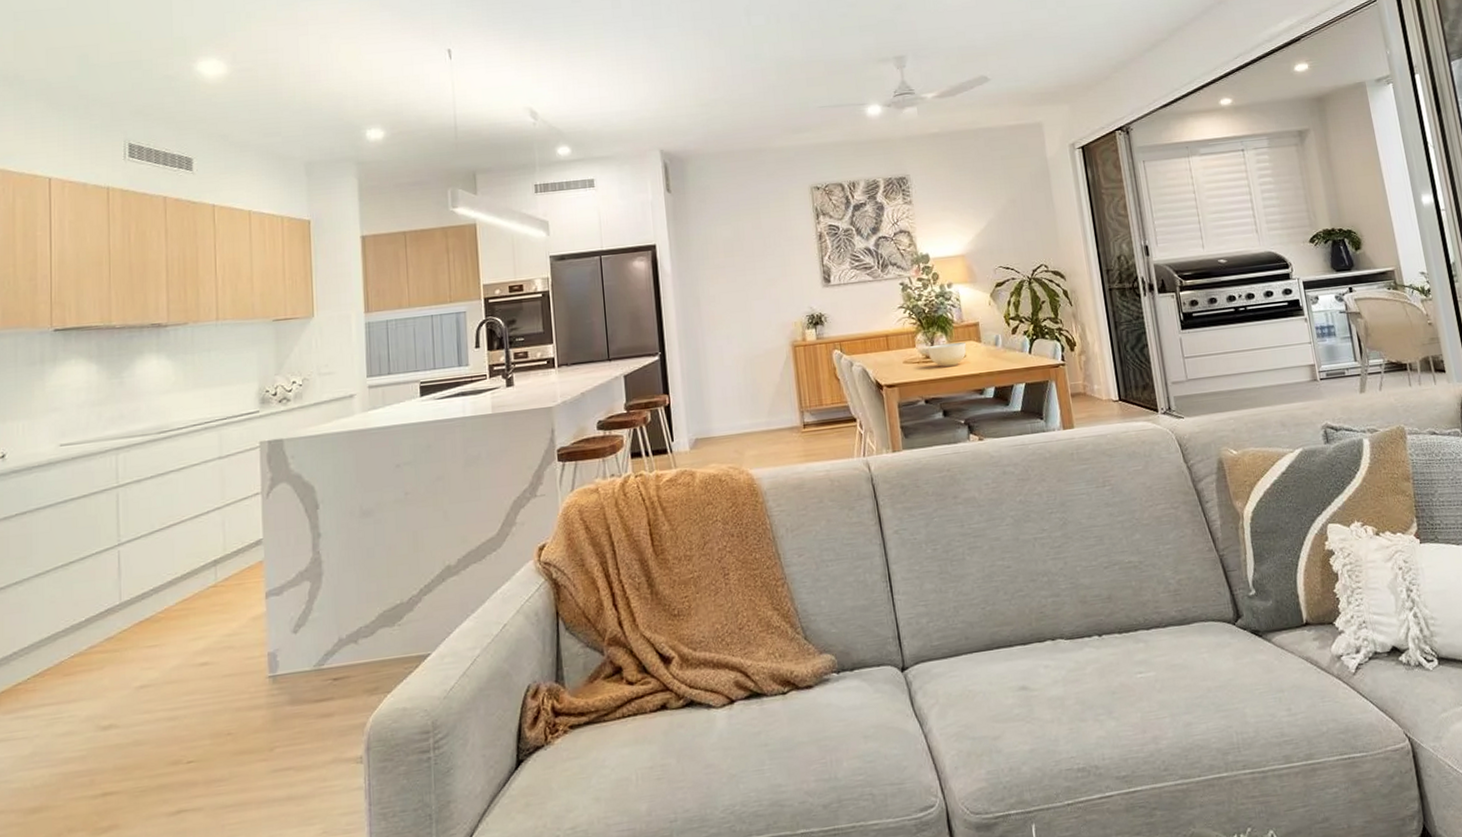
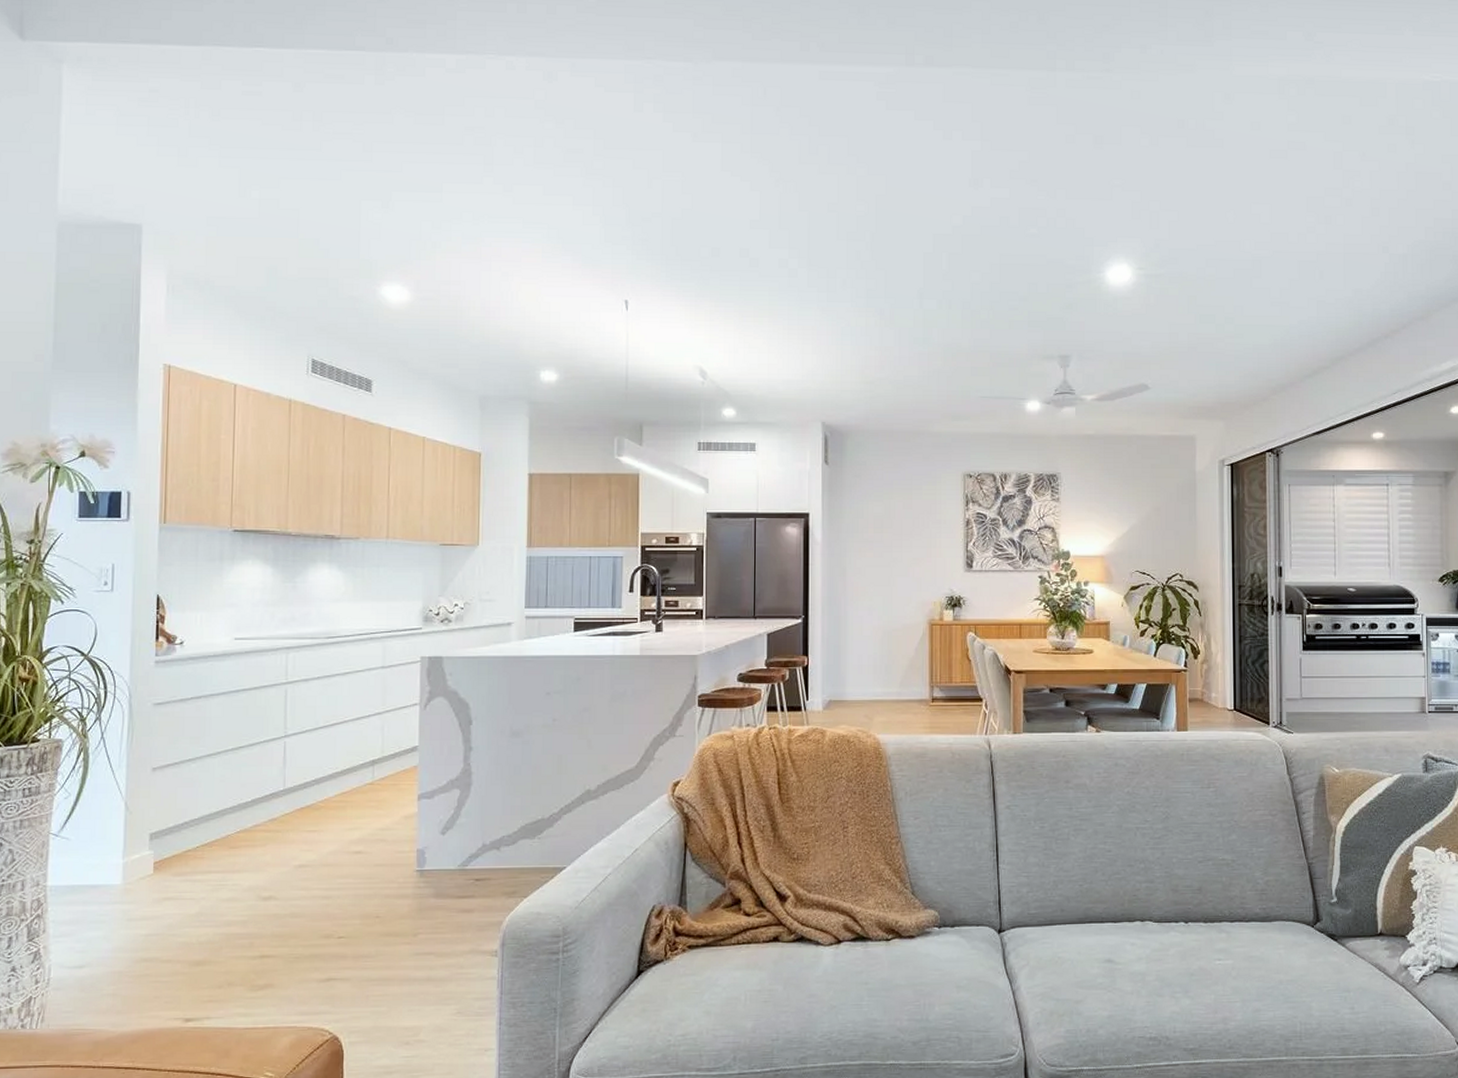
bowl: present [927,342,967,367] -> none [1058,638,1095,660]

